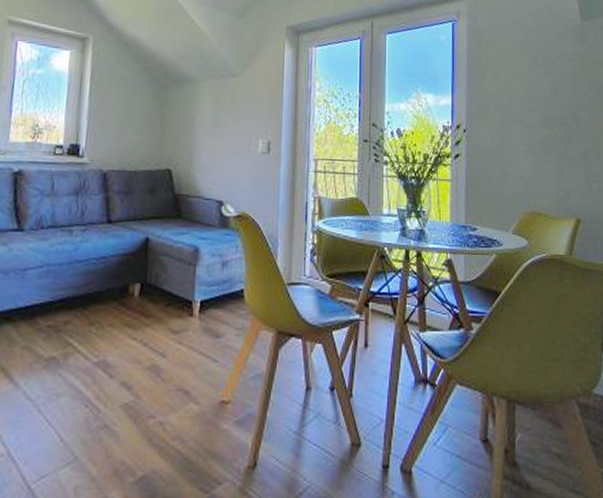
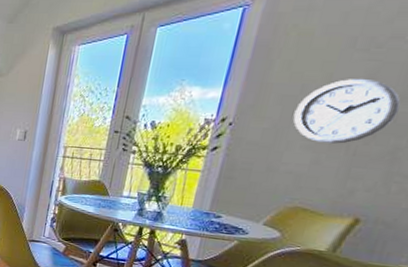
wall clock: none [510,89,580,148] -> present [293,78,401,144]

